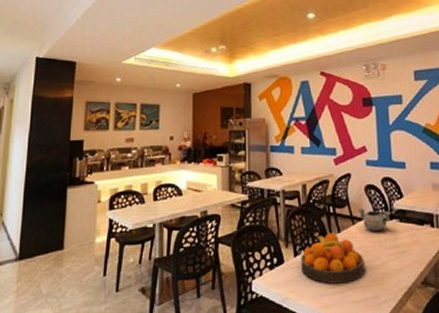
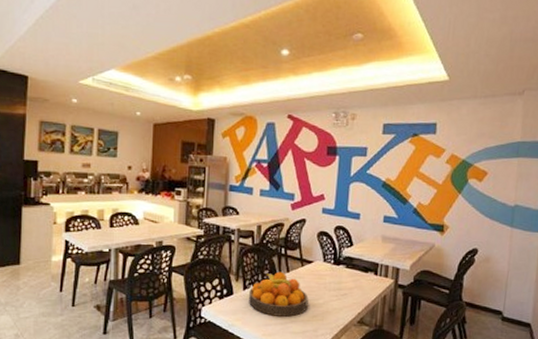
decorative bowl: present [358,207,392,232] -> none [309,251,340,275]

